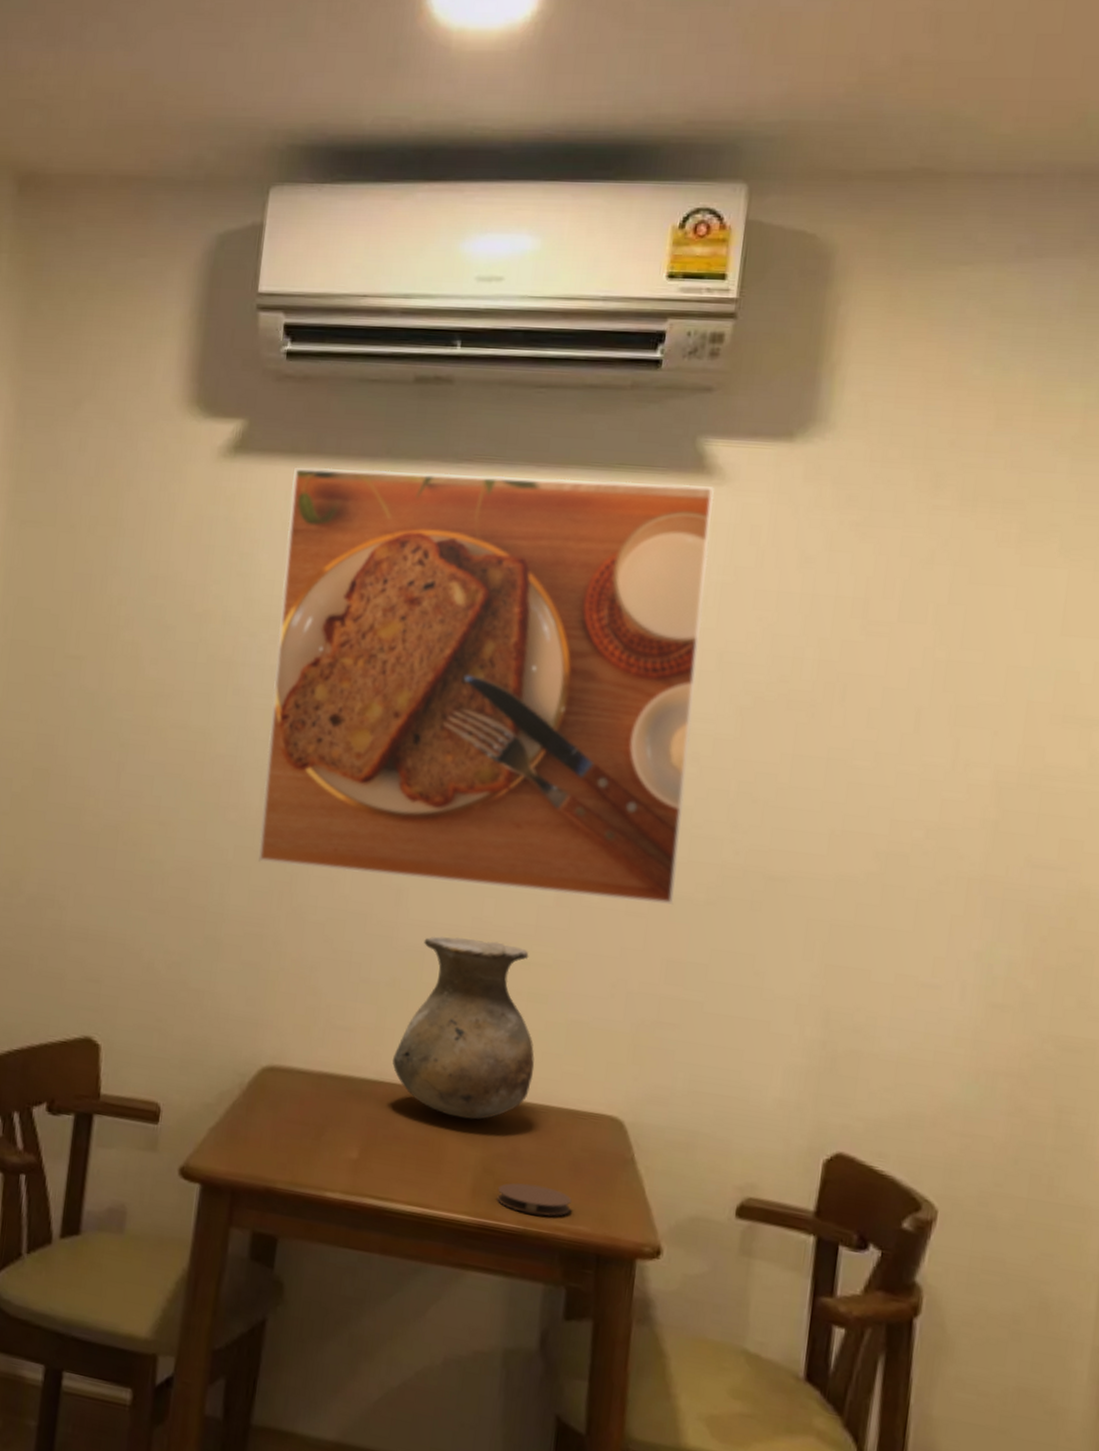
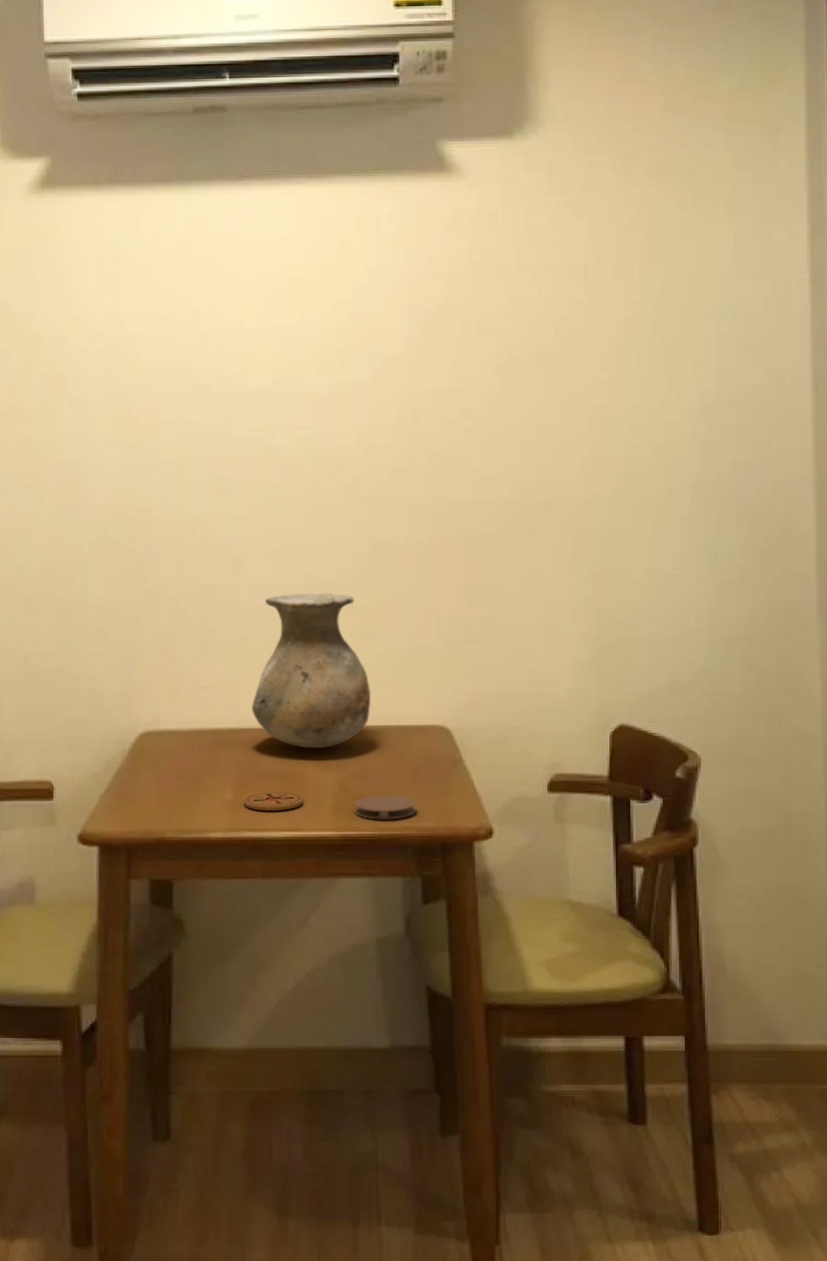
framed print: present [258,467,715,905] -> none [97,182,466,552]
coaster: none [369,1156,439,1182] -> present [243,792,303,811]

